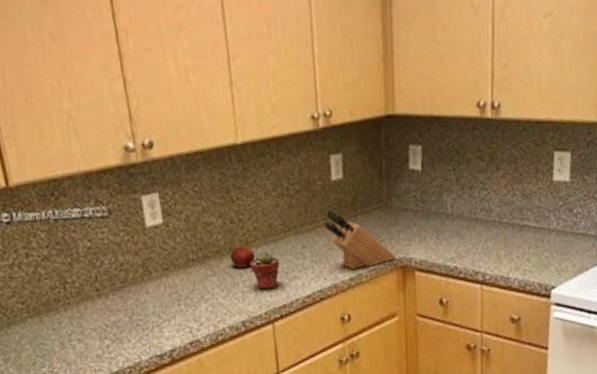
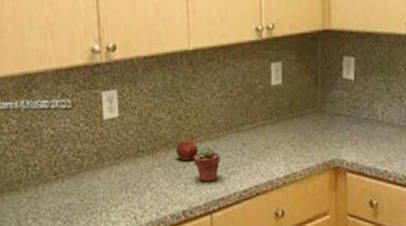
knife block: present [325,210,397,269] -> none [264,112,330,167]

